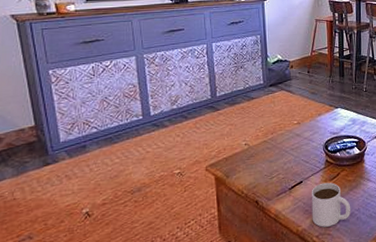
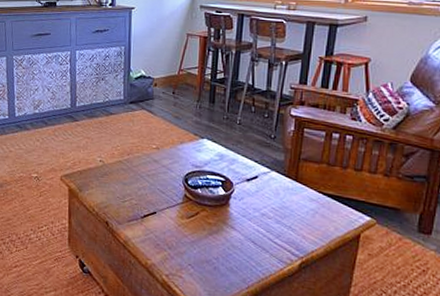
mug: present [311,182,351,227] -> none [163,219,209,269]

